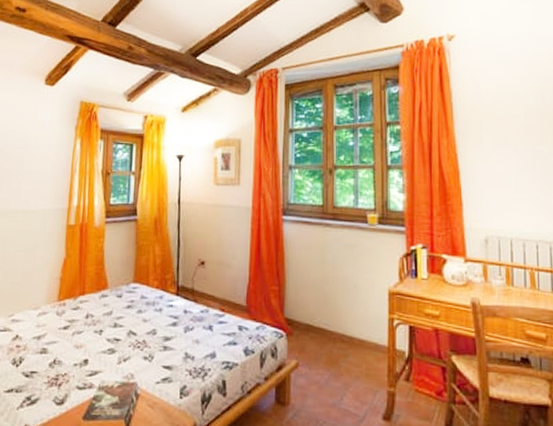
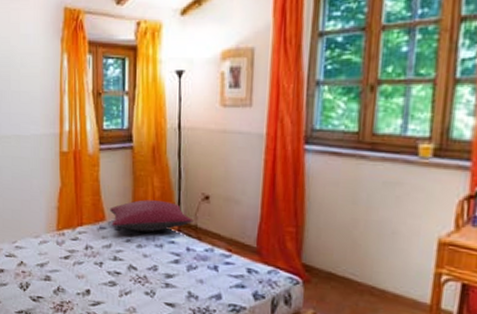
pillow: none [113,267,191,298] -> present [110,199,194,232]

